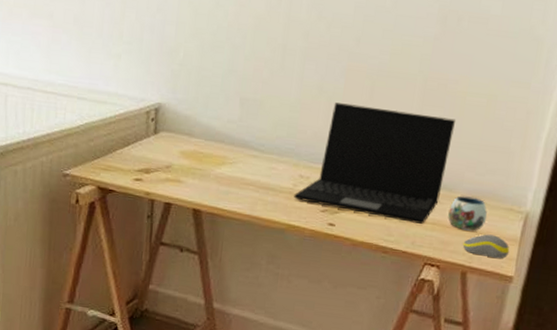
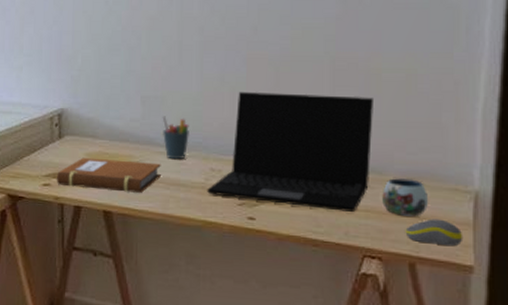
notebook: none [148,155,253,194] -> present [56,157,161,193]
pen holder: none [258,120,284,164] -> present [162,116,189,160]

